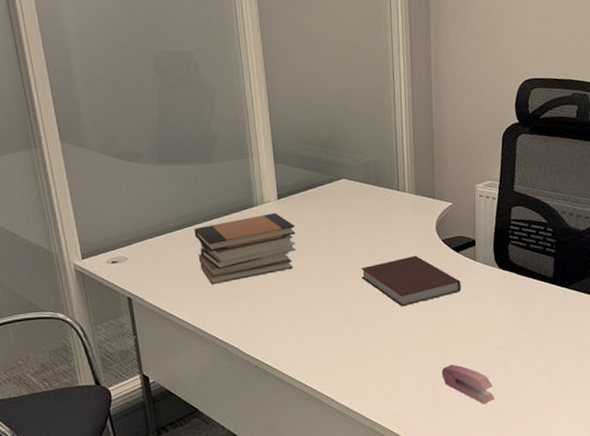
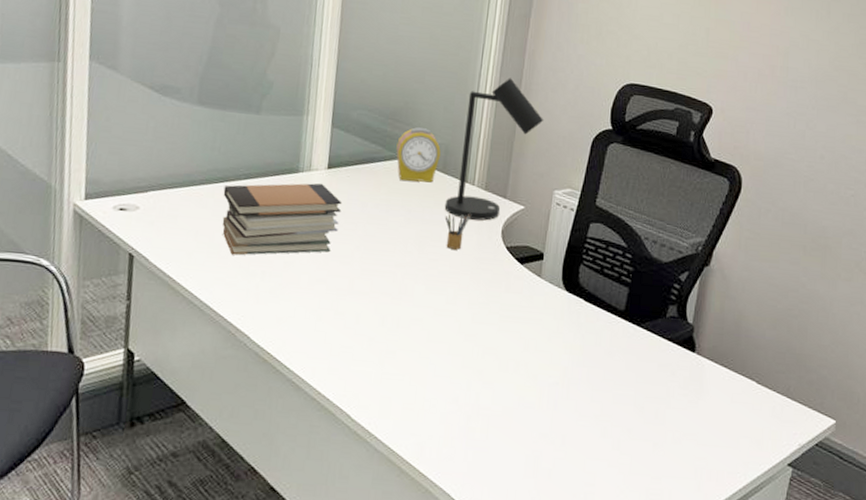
alarm clock: none [332,150,373,198] -> present [396,127,441,183]
notebook: present [361,255,461,307] -> none [407,259,520,317]
desk lamp: none [382,93,457,222] -> present [444,78,544,221]
pencil box: none [385,217,407,250] -> present [445,213,471,250]
stapler: present [441,364,494,404] -> none [480,394,538,449]

